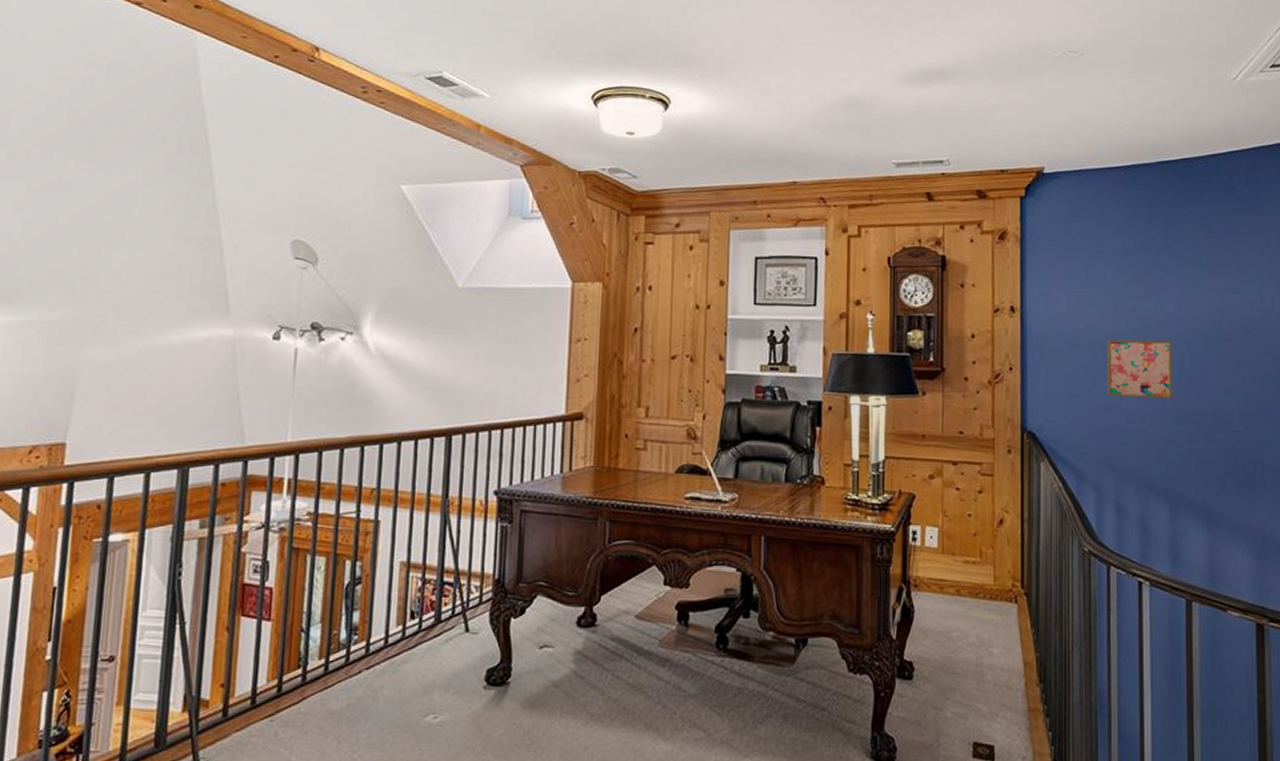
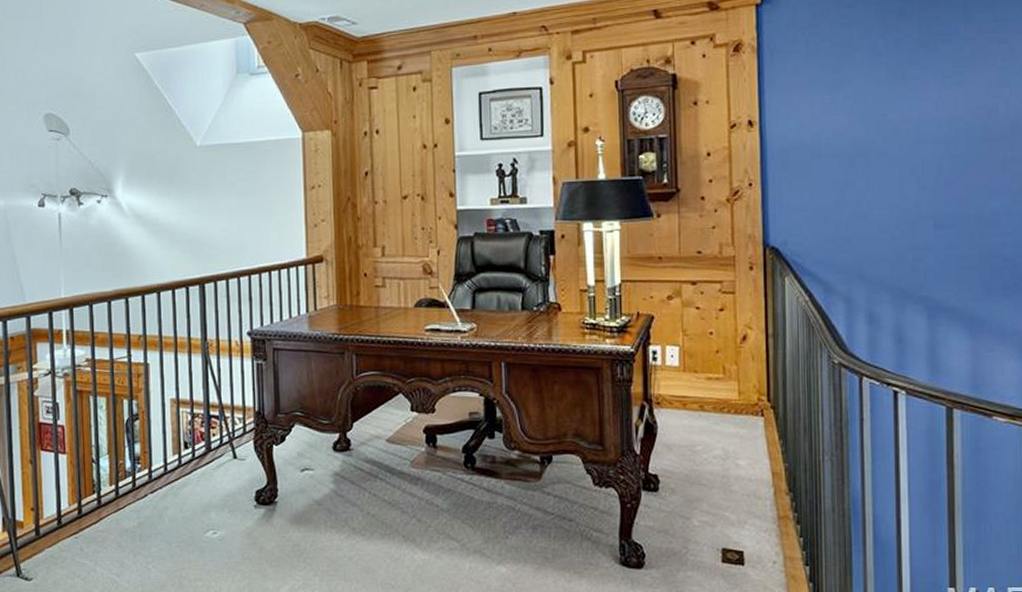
wall art: present [1107,339,1173,399] -> none [856,143,931,206]

